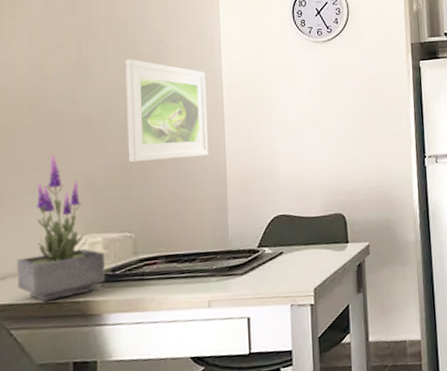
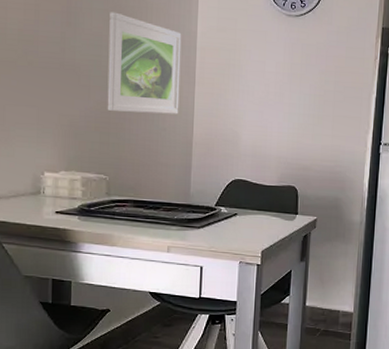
potted plant: present [16,154,105,301] -> none [9,94,82,223]

